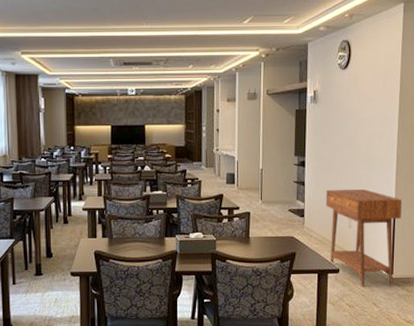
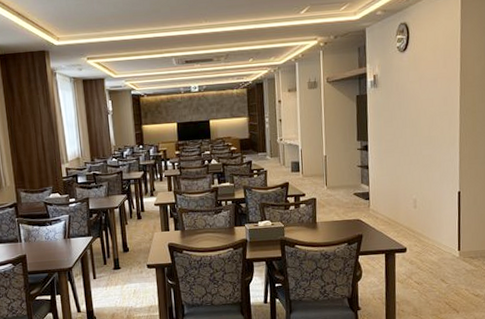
console table: present [326,189,402,287] -> none [390,169,467,265]

